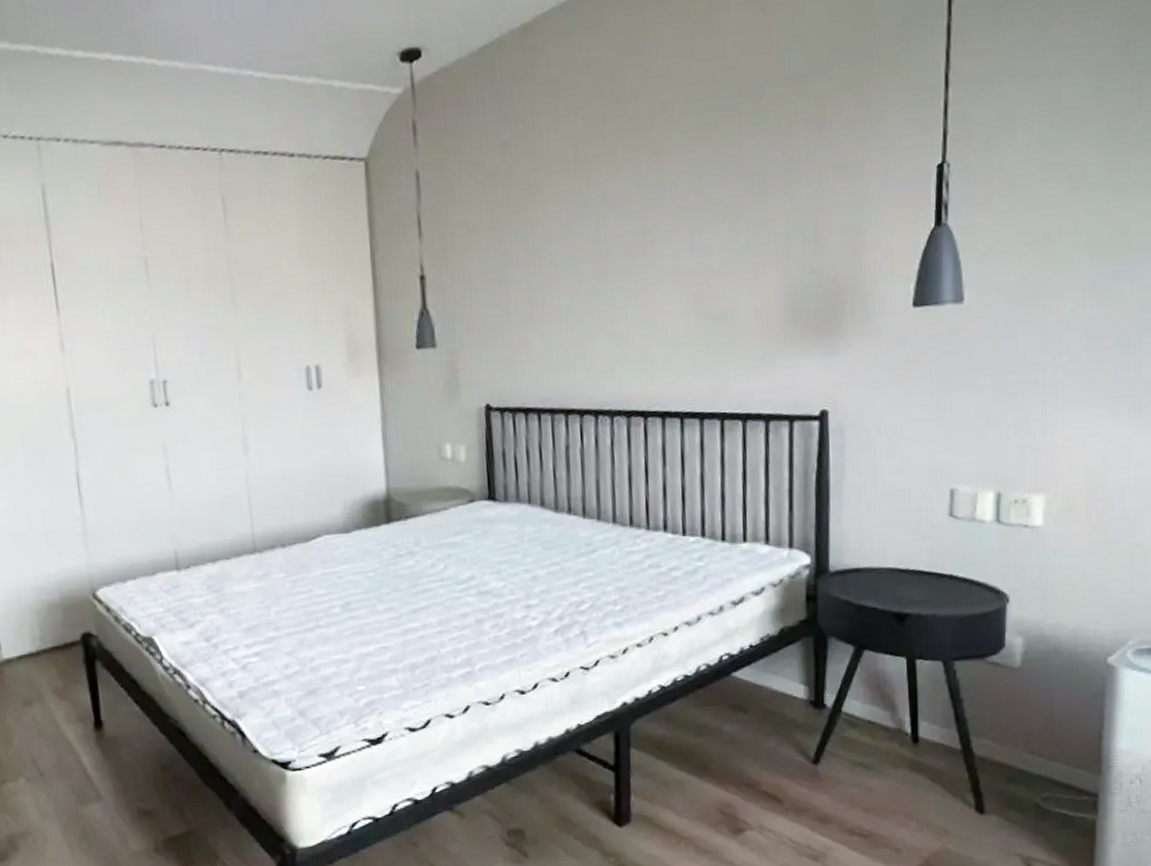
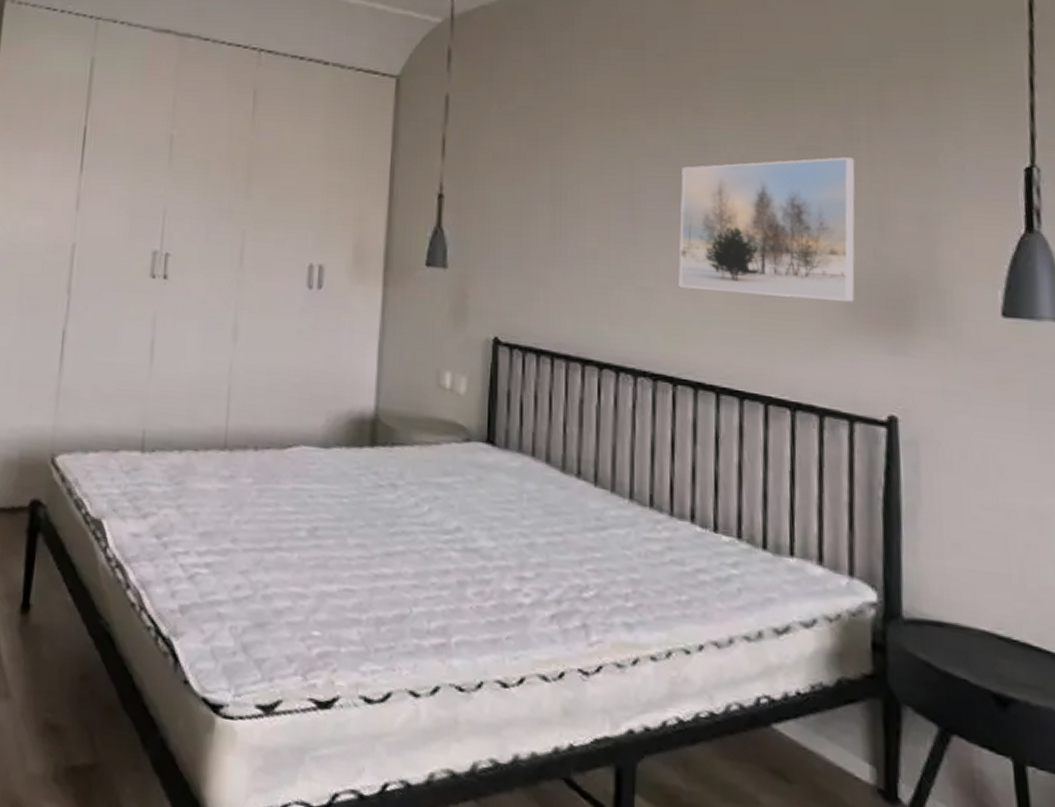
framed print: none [643,178,795,329] -> present [678,157,856,303]

